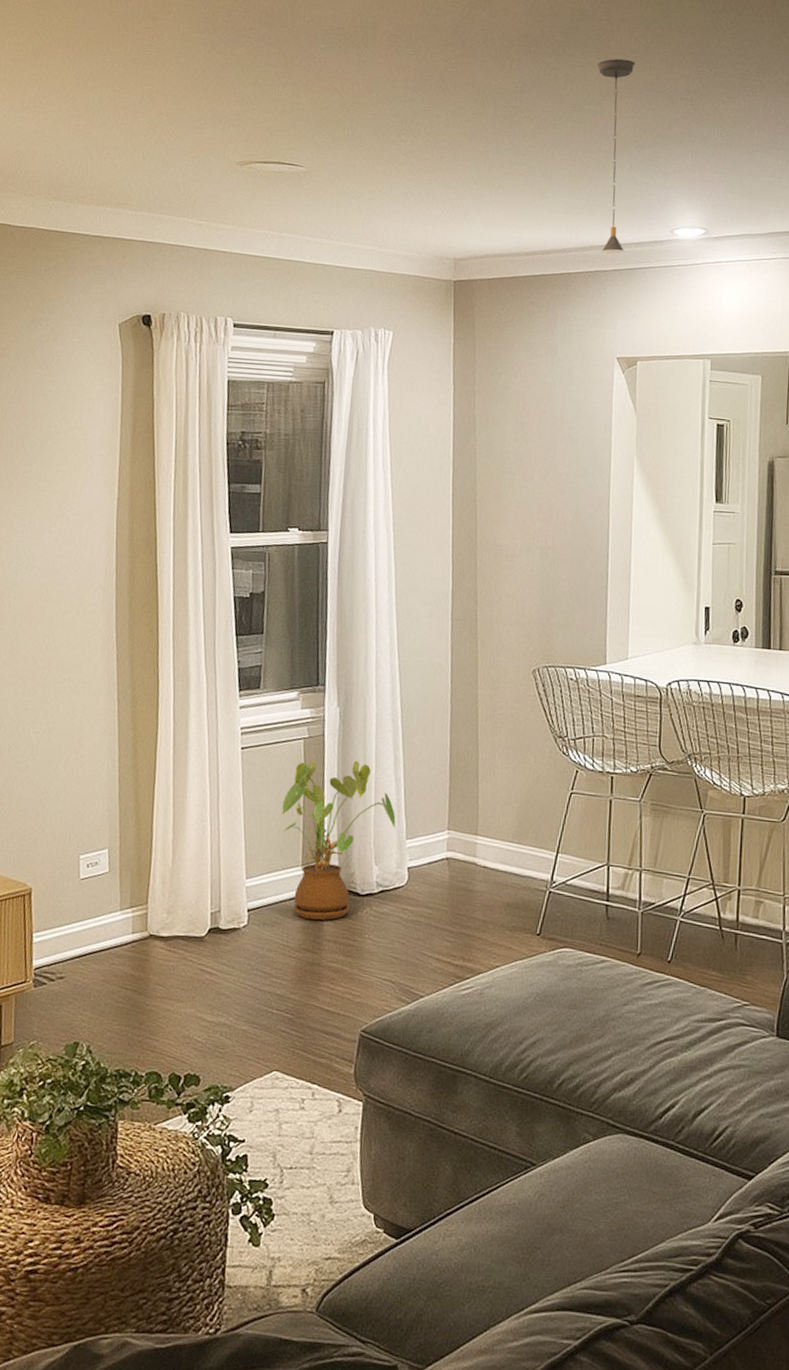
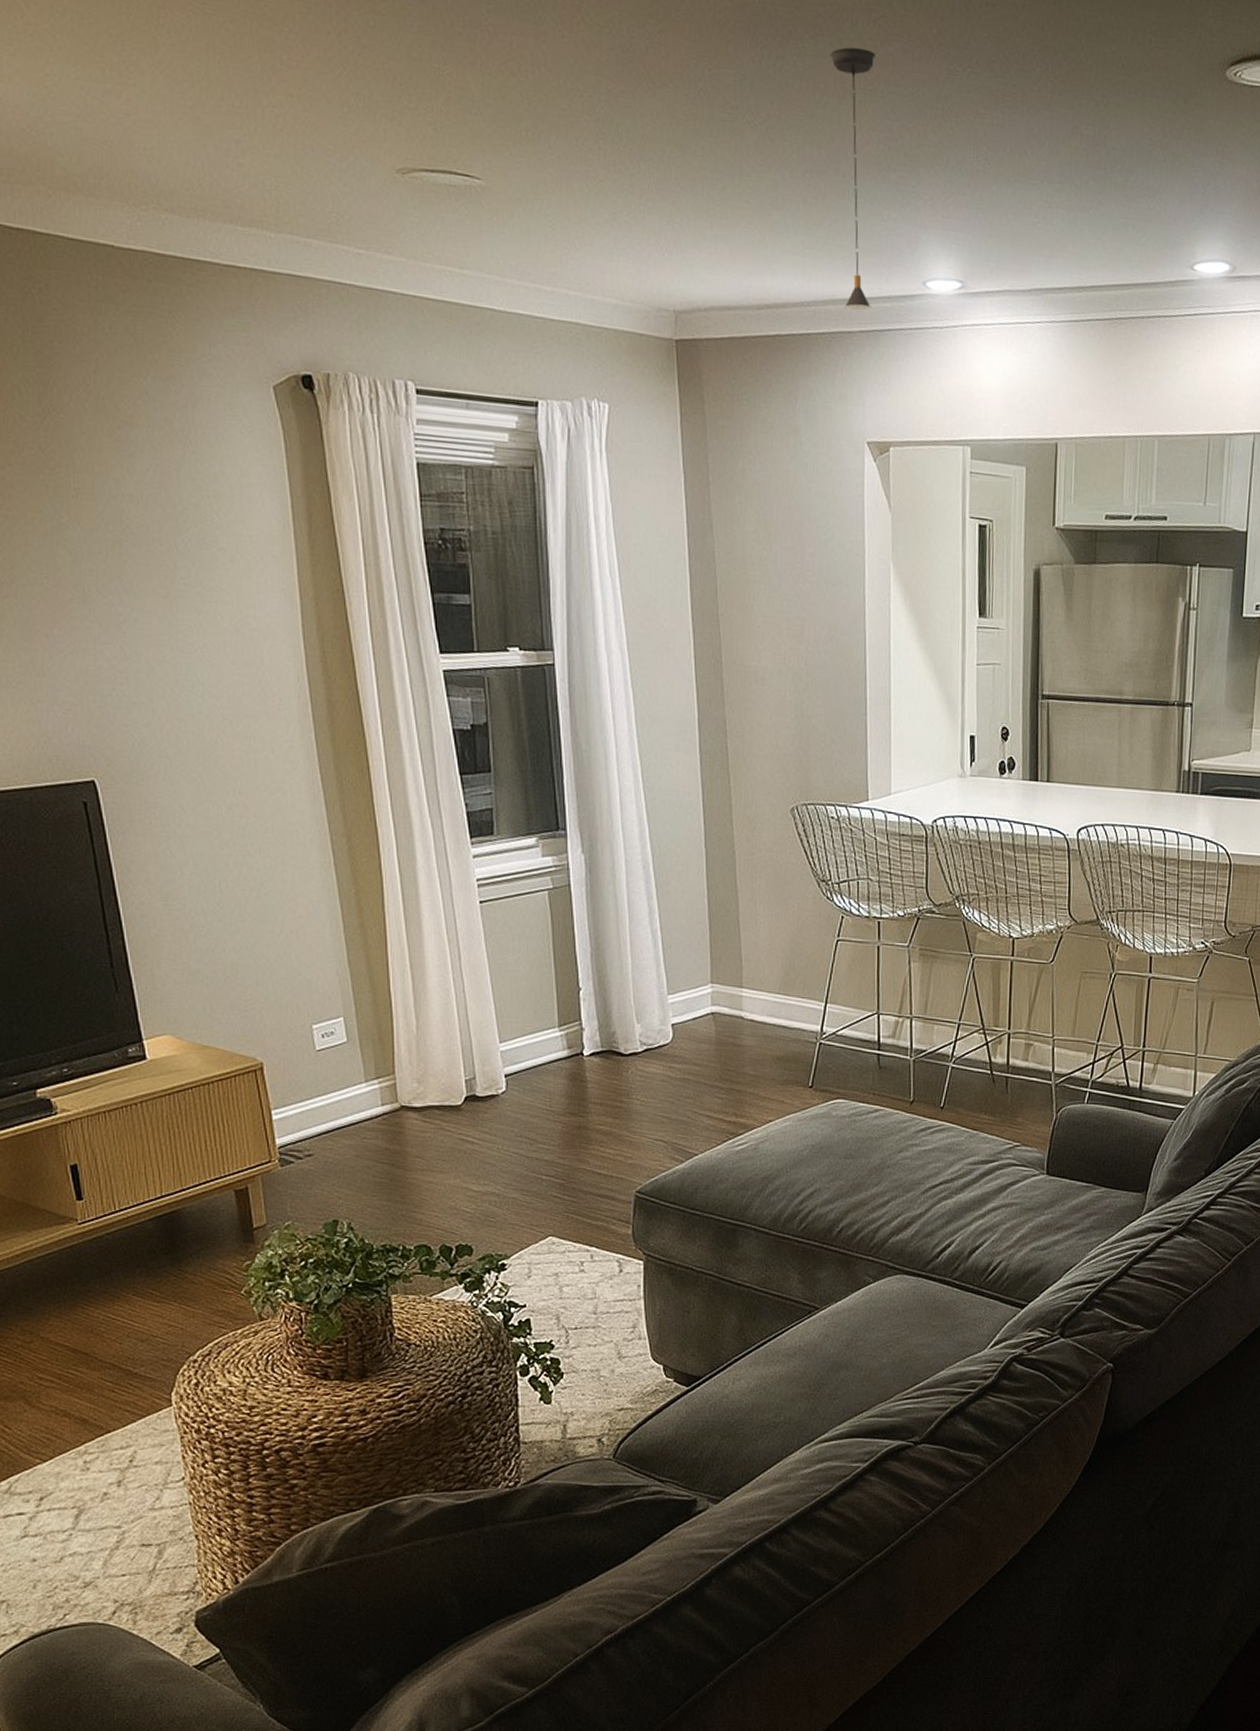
house plant: present [281,760,396,920] -> none [531,912,655,1082]

